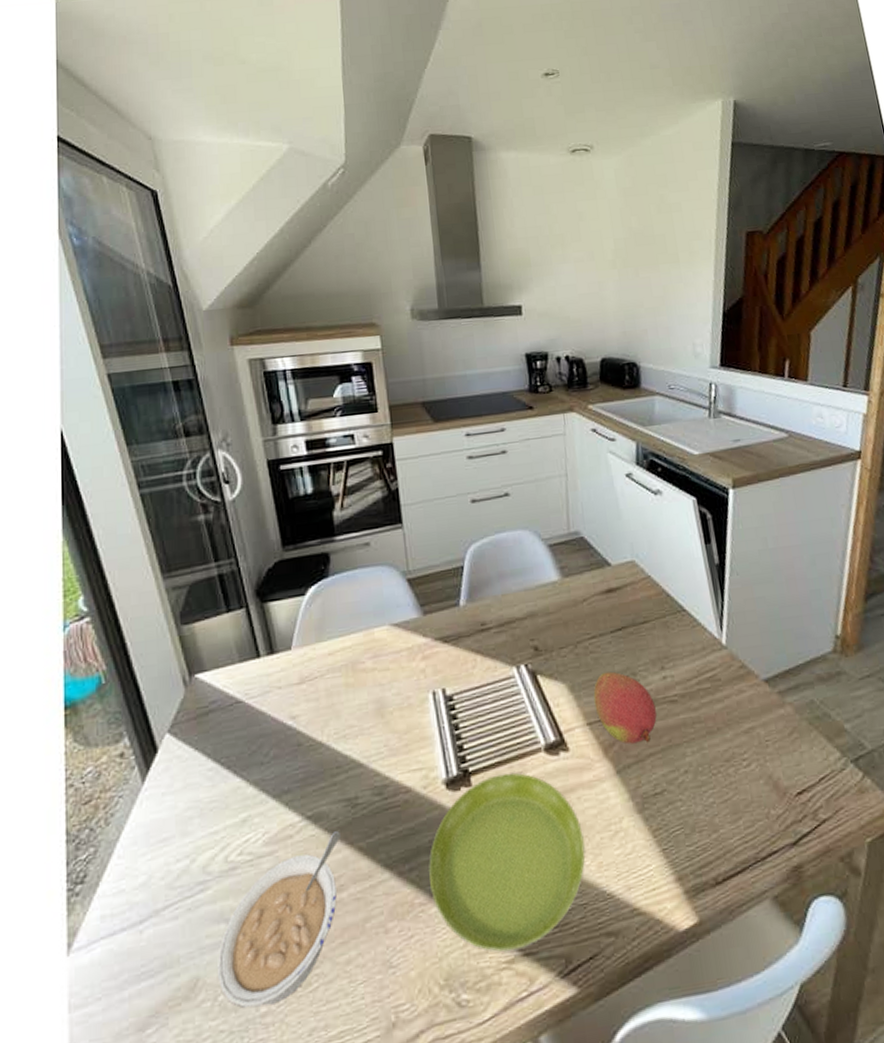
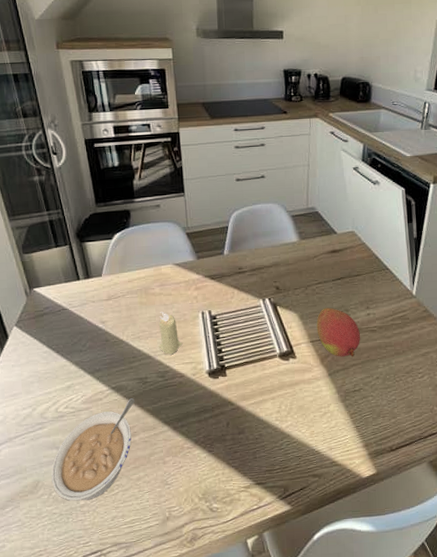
candle: none [372,694,408,760] -> present [158,311,183,355]
saucer: present [429,773,585,953] -> none [195,370,303,481]

